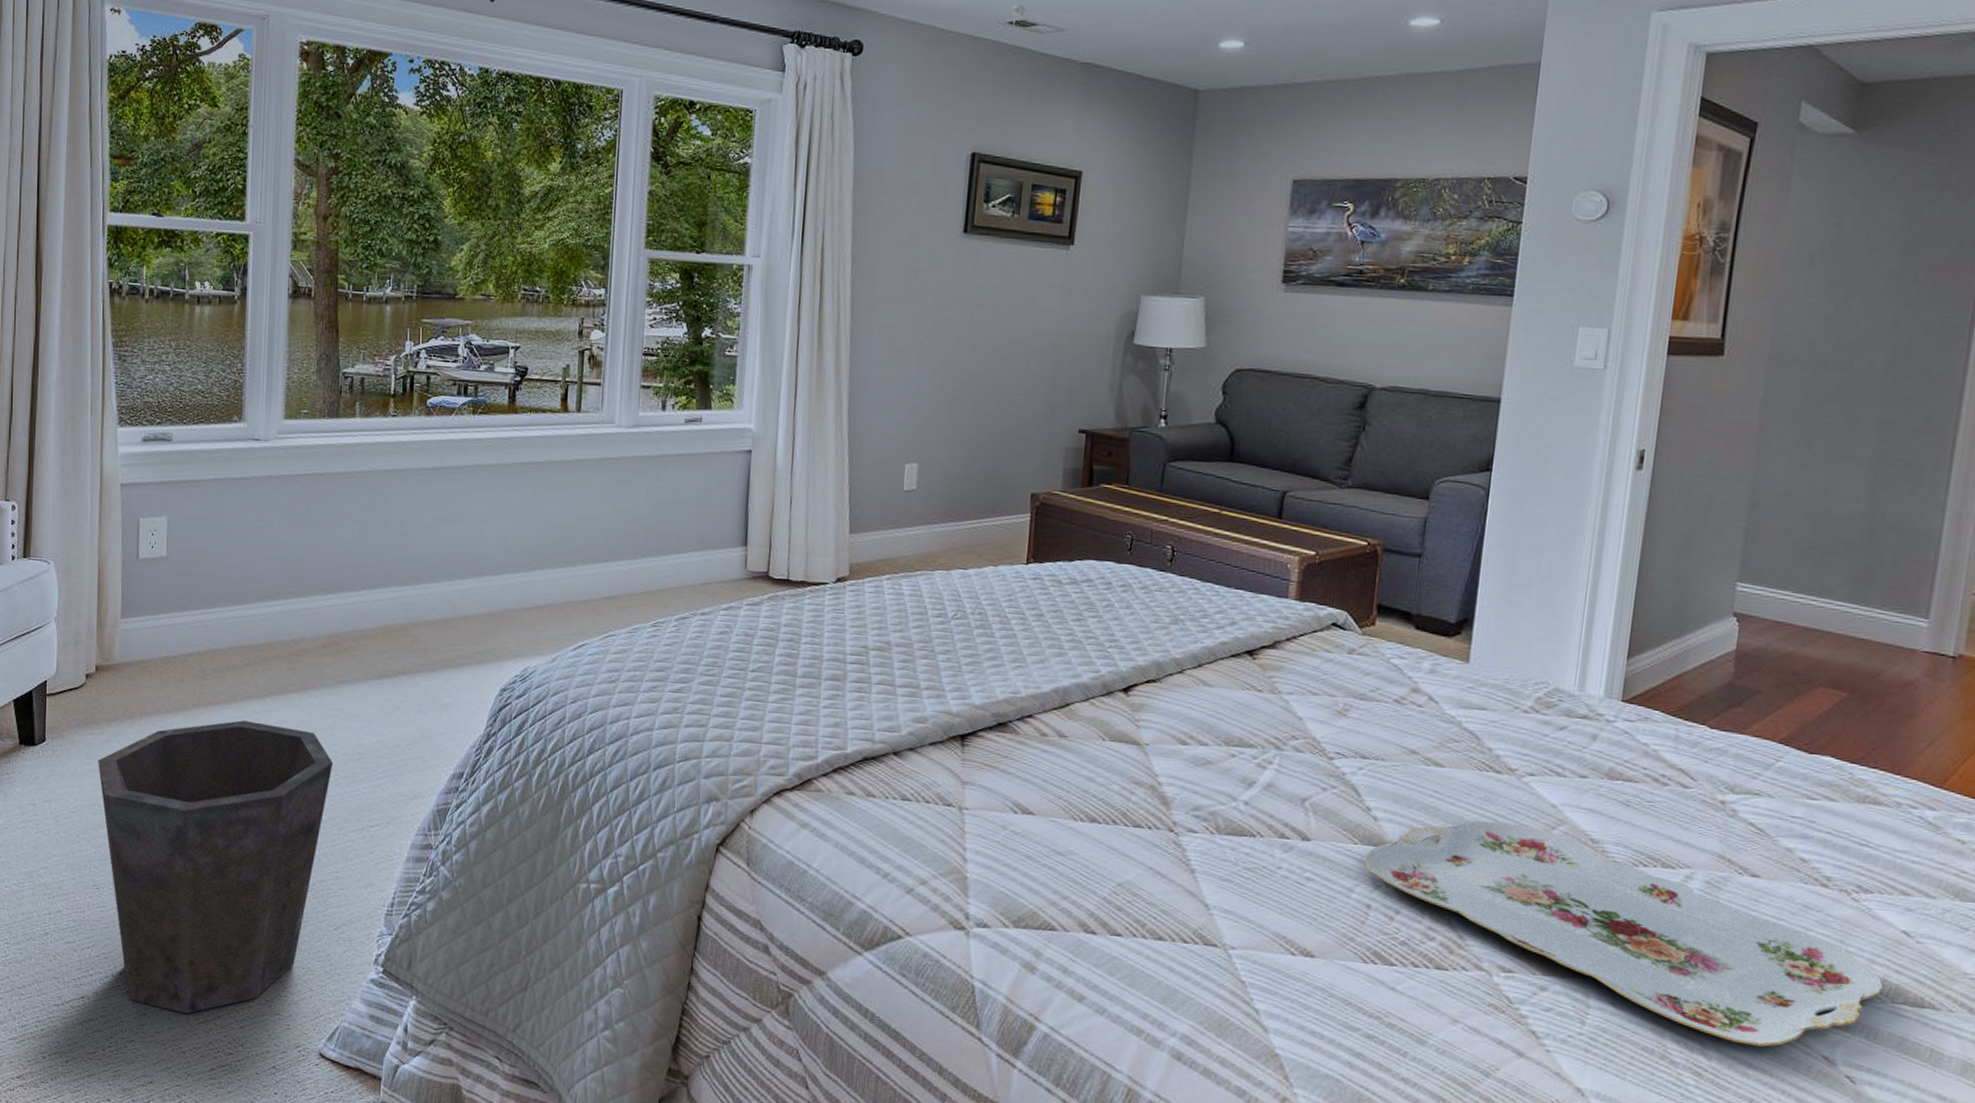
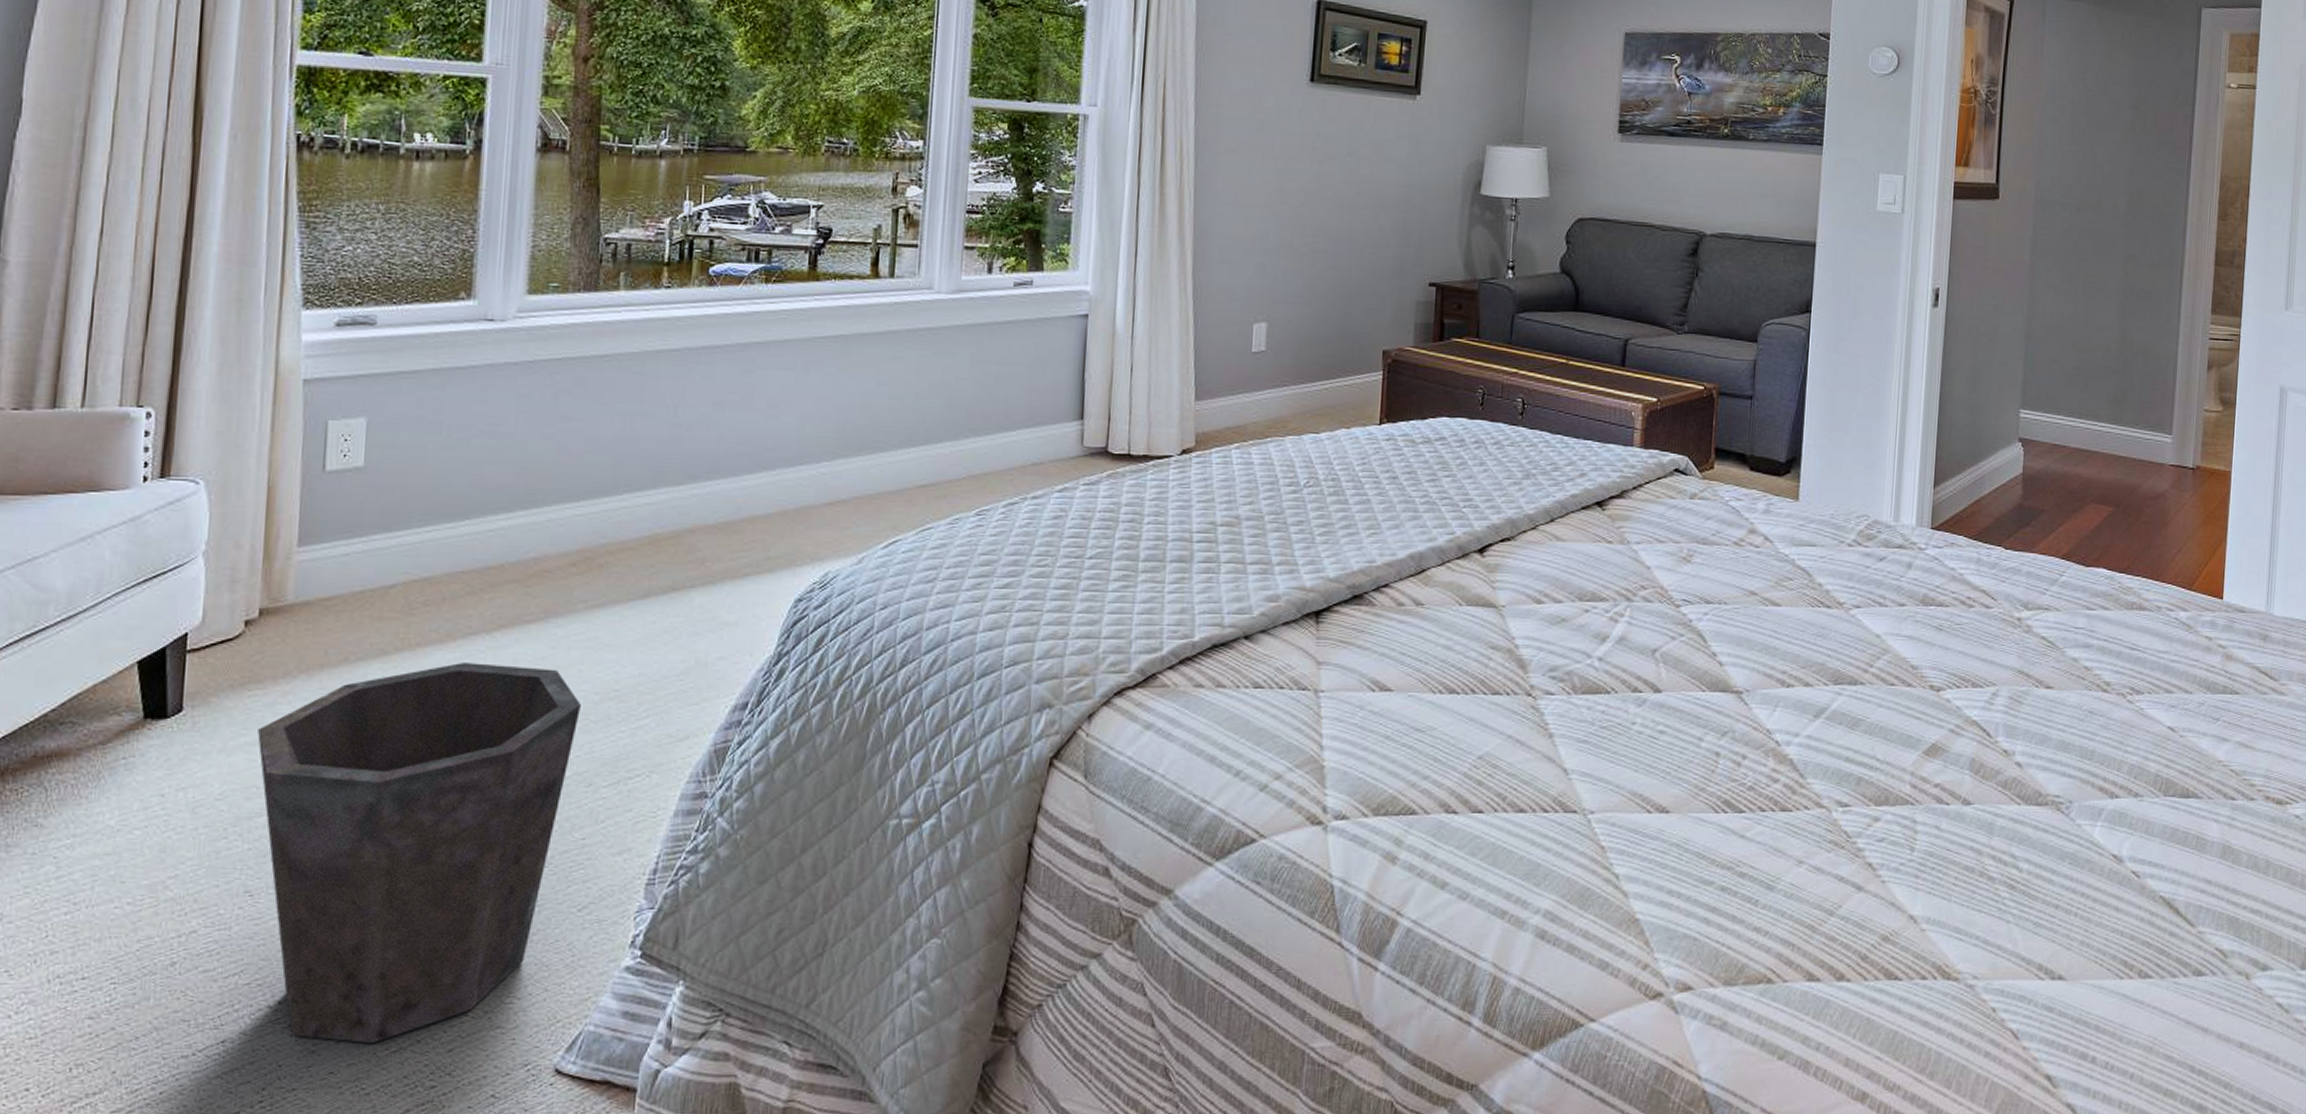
serving tray: present [1364,820,1883,1047] -> none [1712,657,2157,852]

